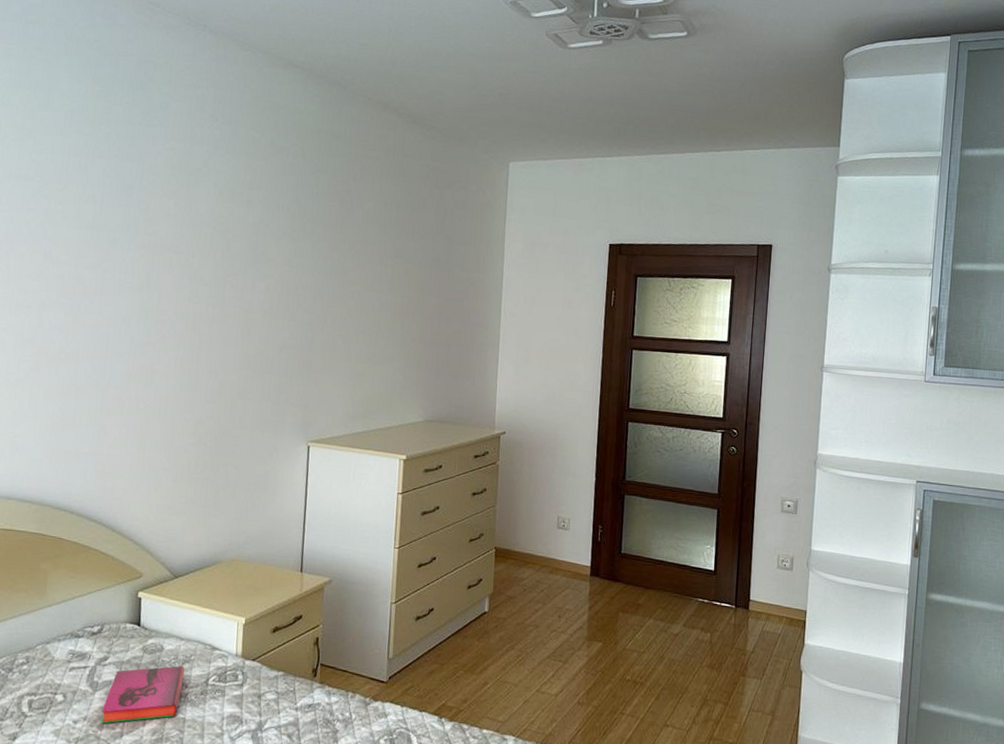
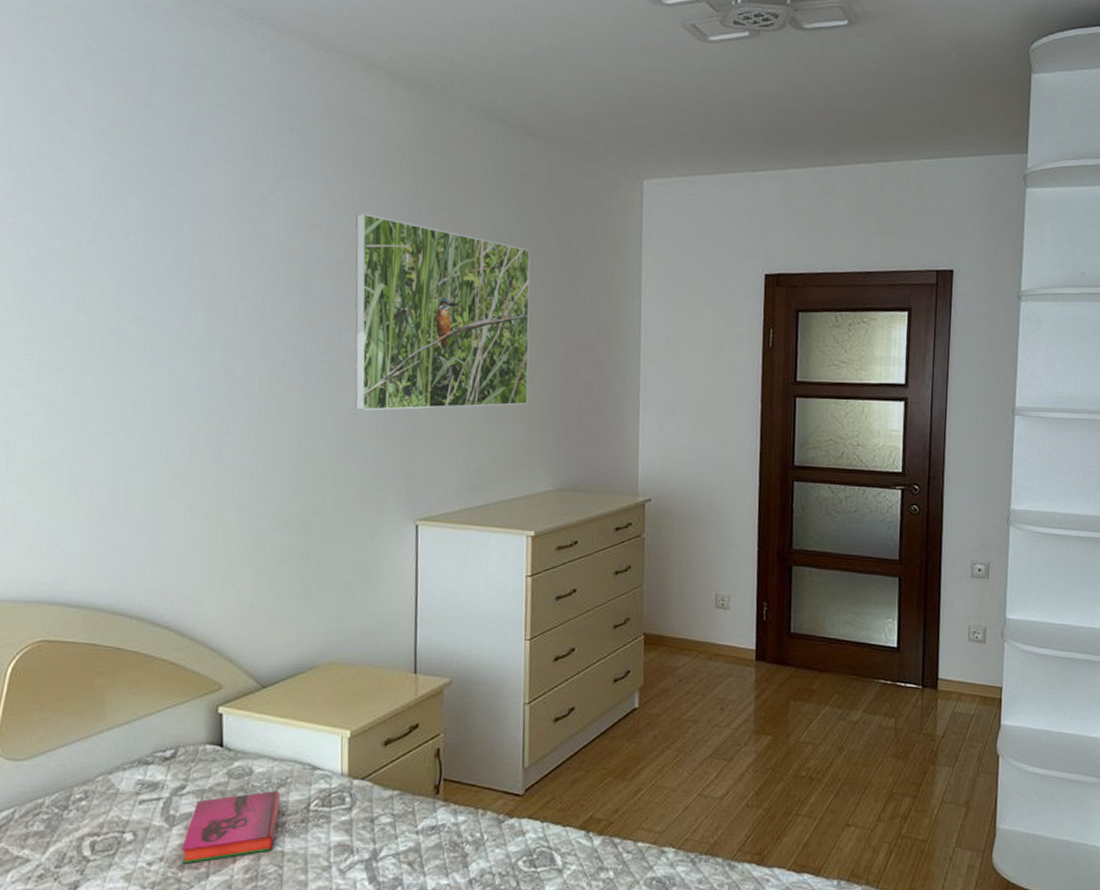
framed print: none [263,184,413,349] -> present [355,213,531,411]

